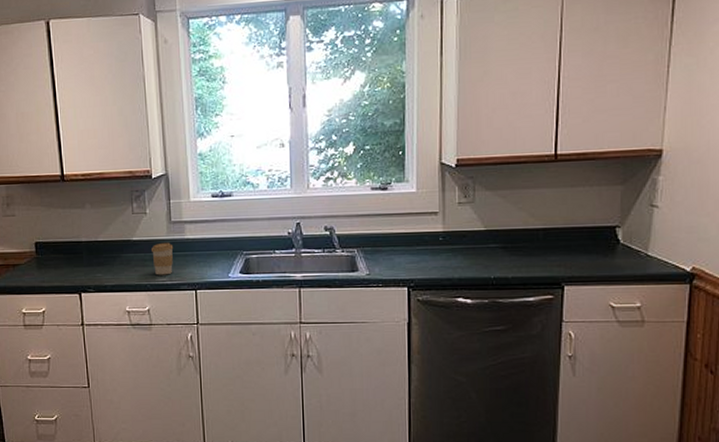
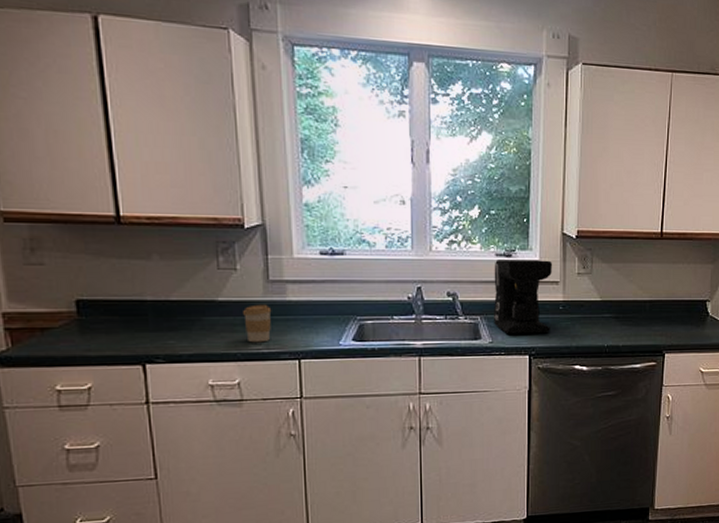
coffee maker: none [369,191,430,265] -> present [494,260,552,333]

